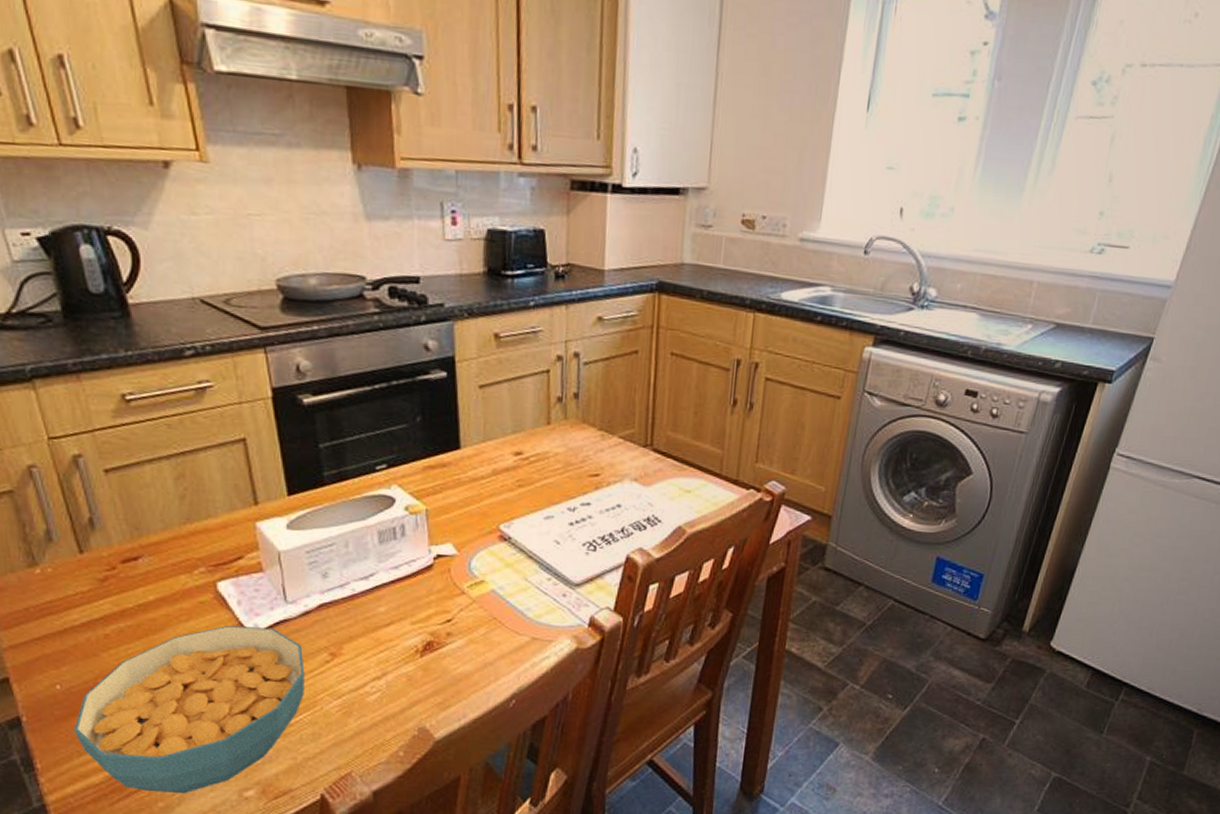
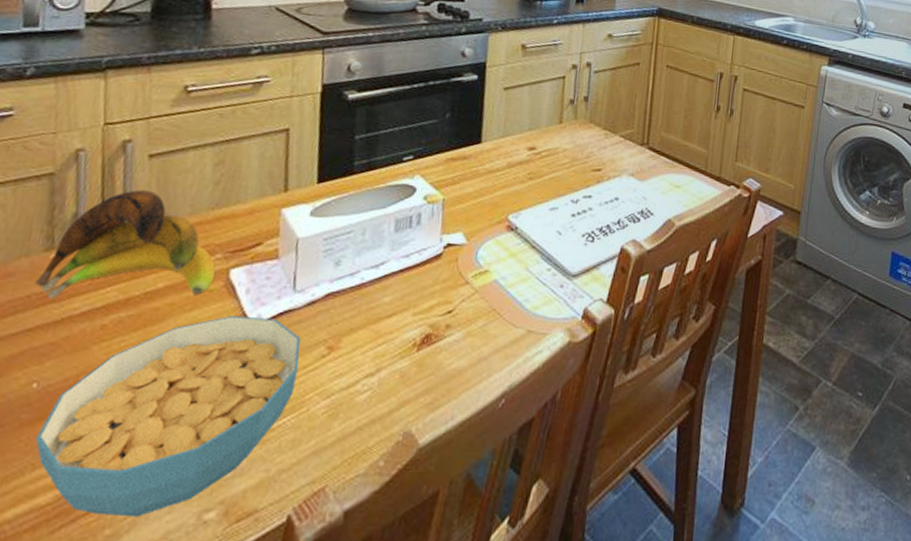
banana: none [29,506,202,612] -> present [35,189,216,300]

